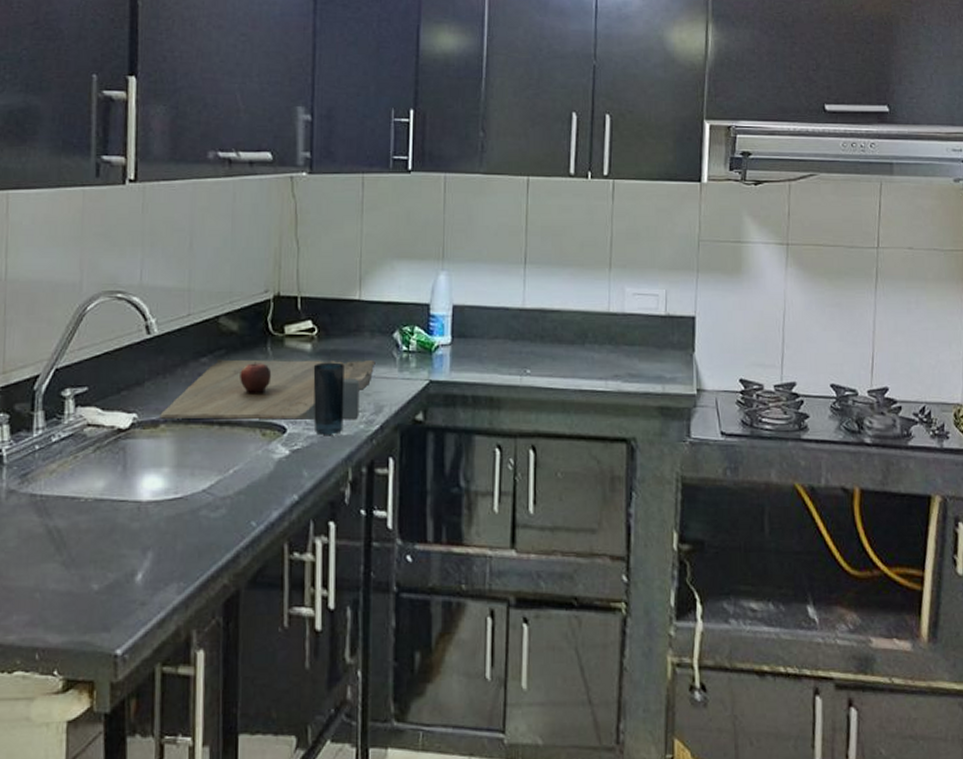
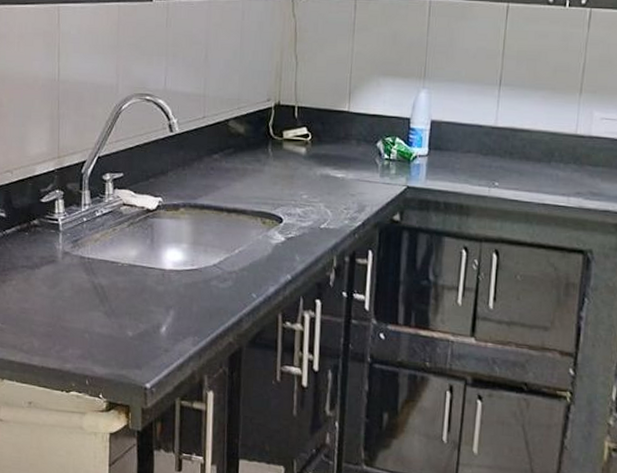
cutting board: present [160,359,376,420] -> none [180,157,360,215]
cup: present [313,362,344,435] -> none [305,164,333,227]

